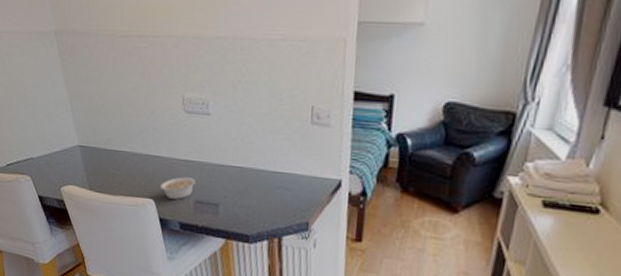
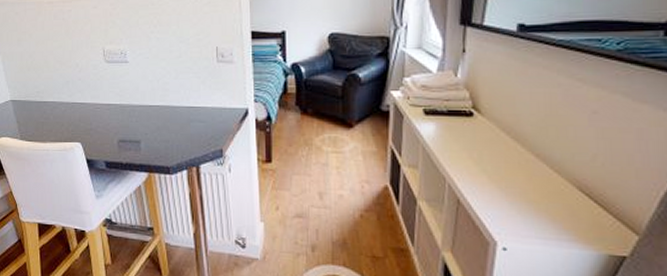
legume: present [159,177,201,200] -> none [85,118,123,140]

